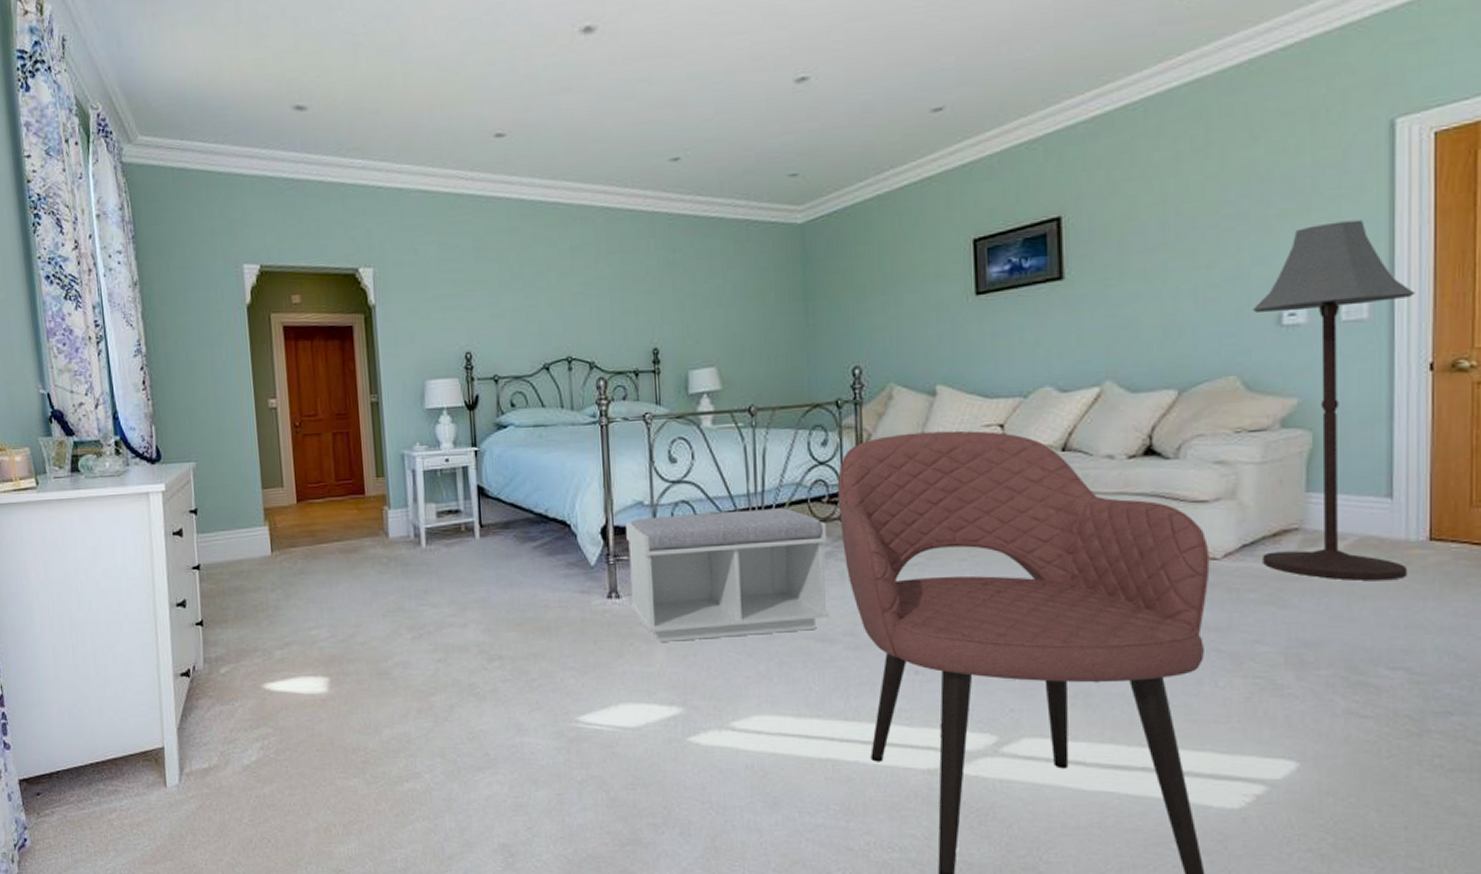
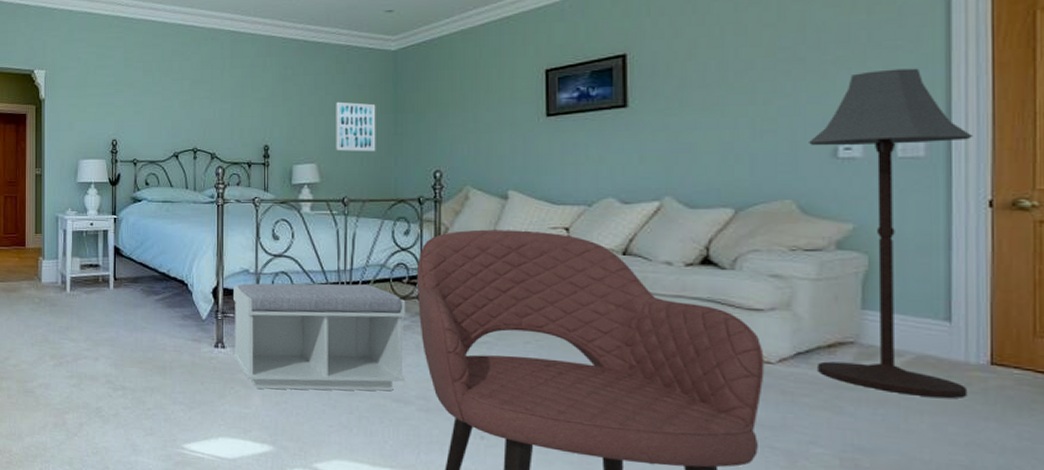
wall art: none [736,289,785,350] -> present [336,101,376,151]

